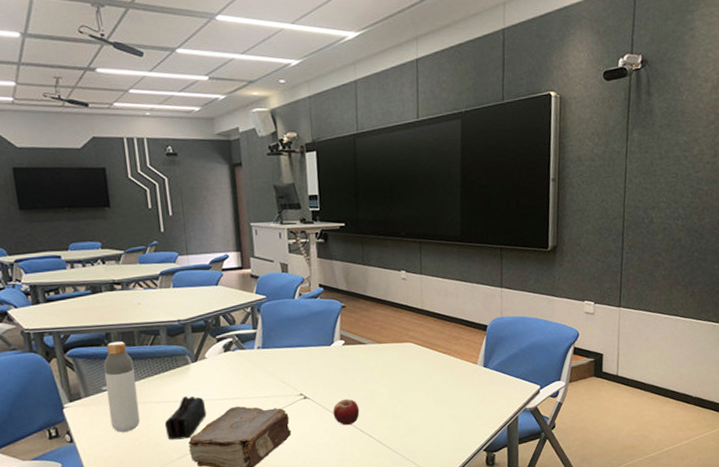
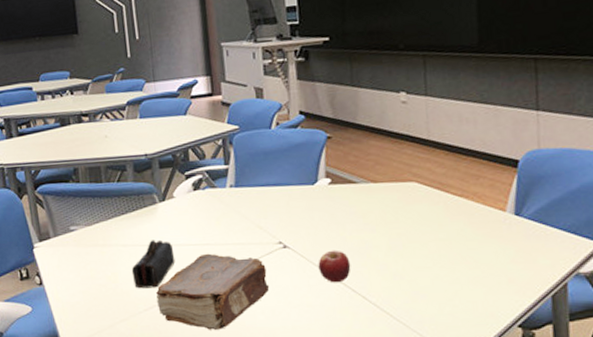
bottle: present [104,341,141,432] -> none [71,177,107,277]

